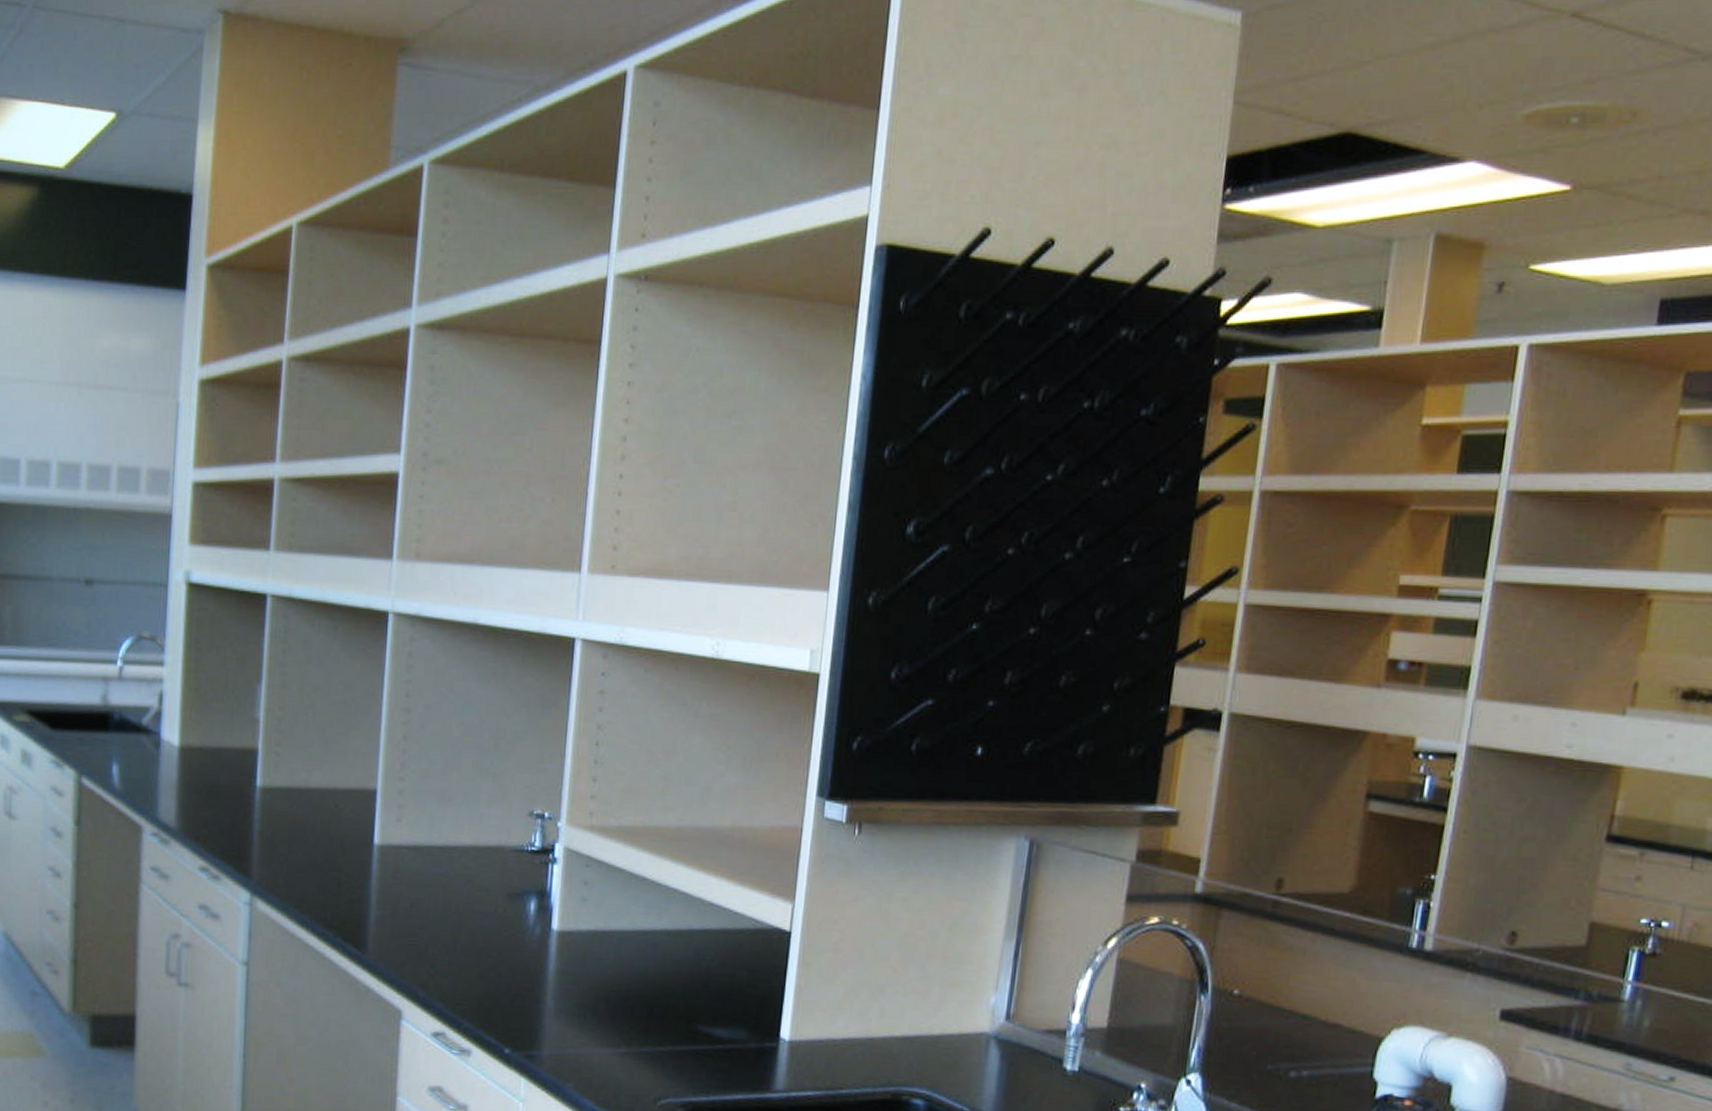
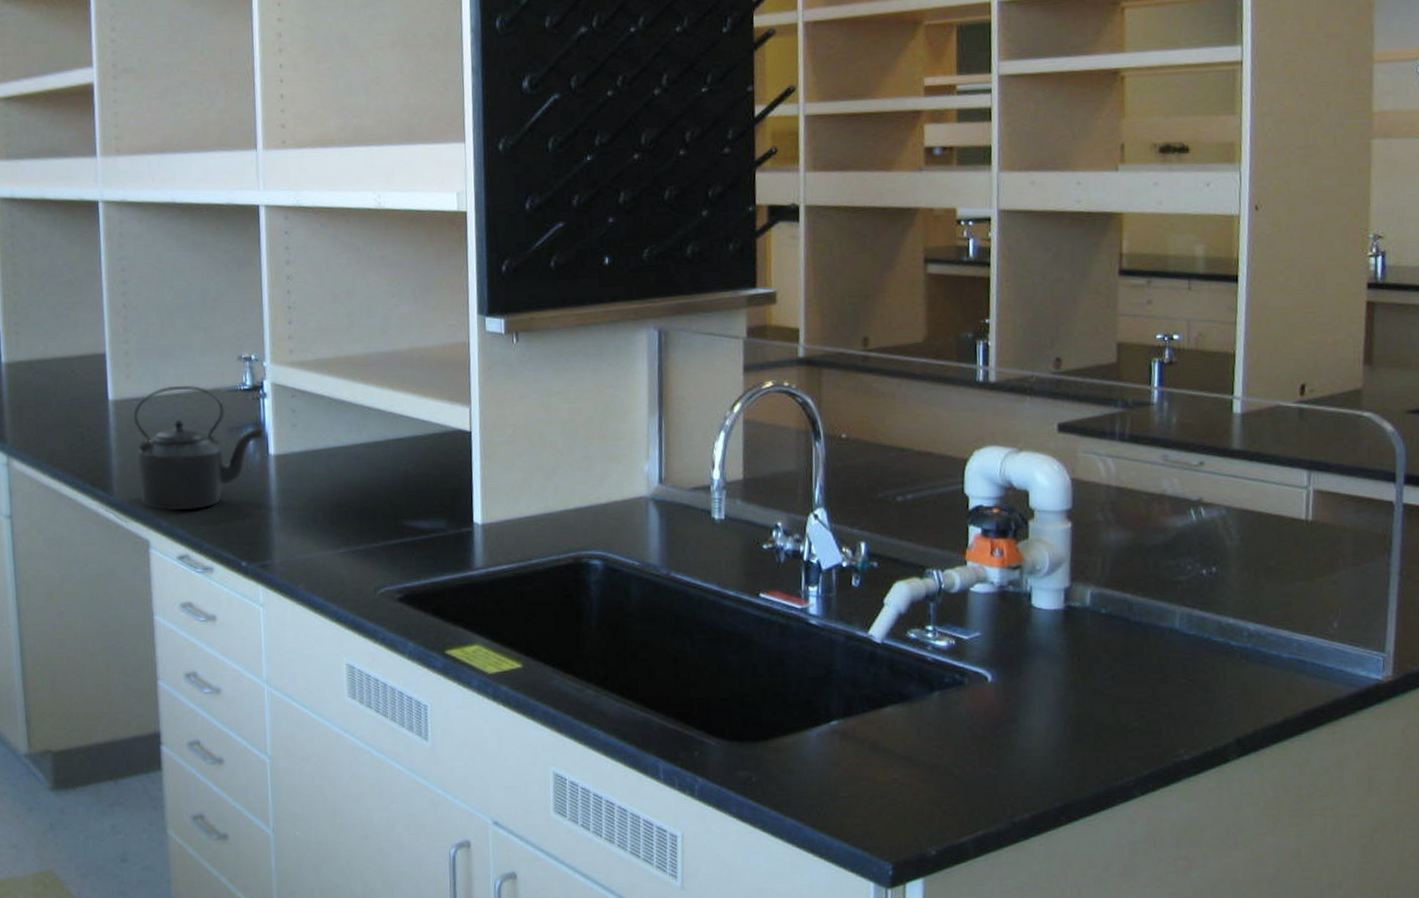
kettle: none [397,836,550,982] -> present [133,385,265,511]

